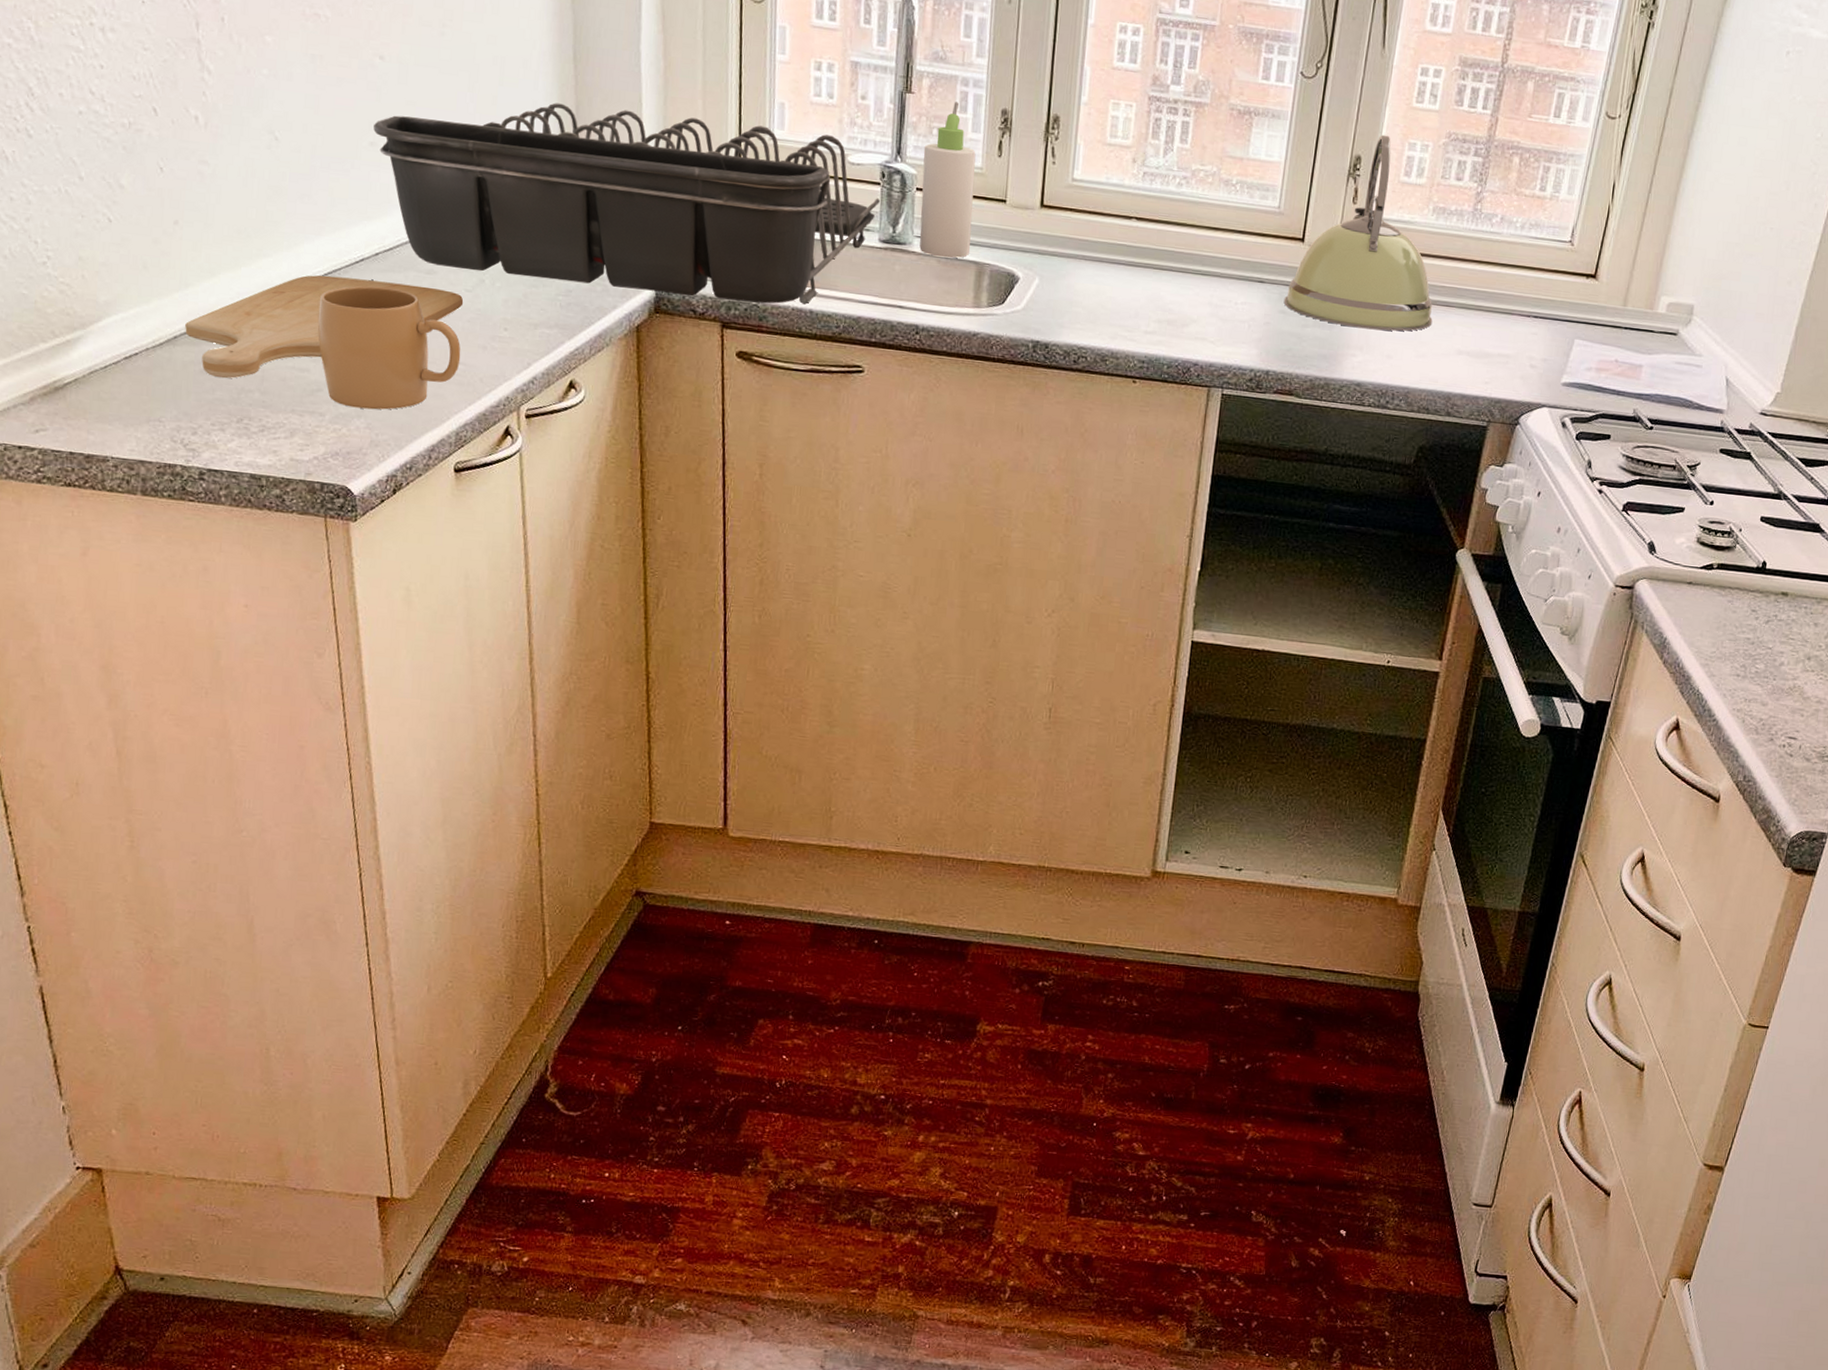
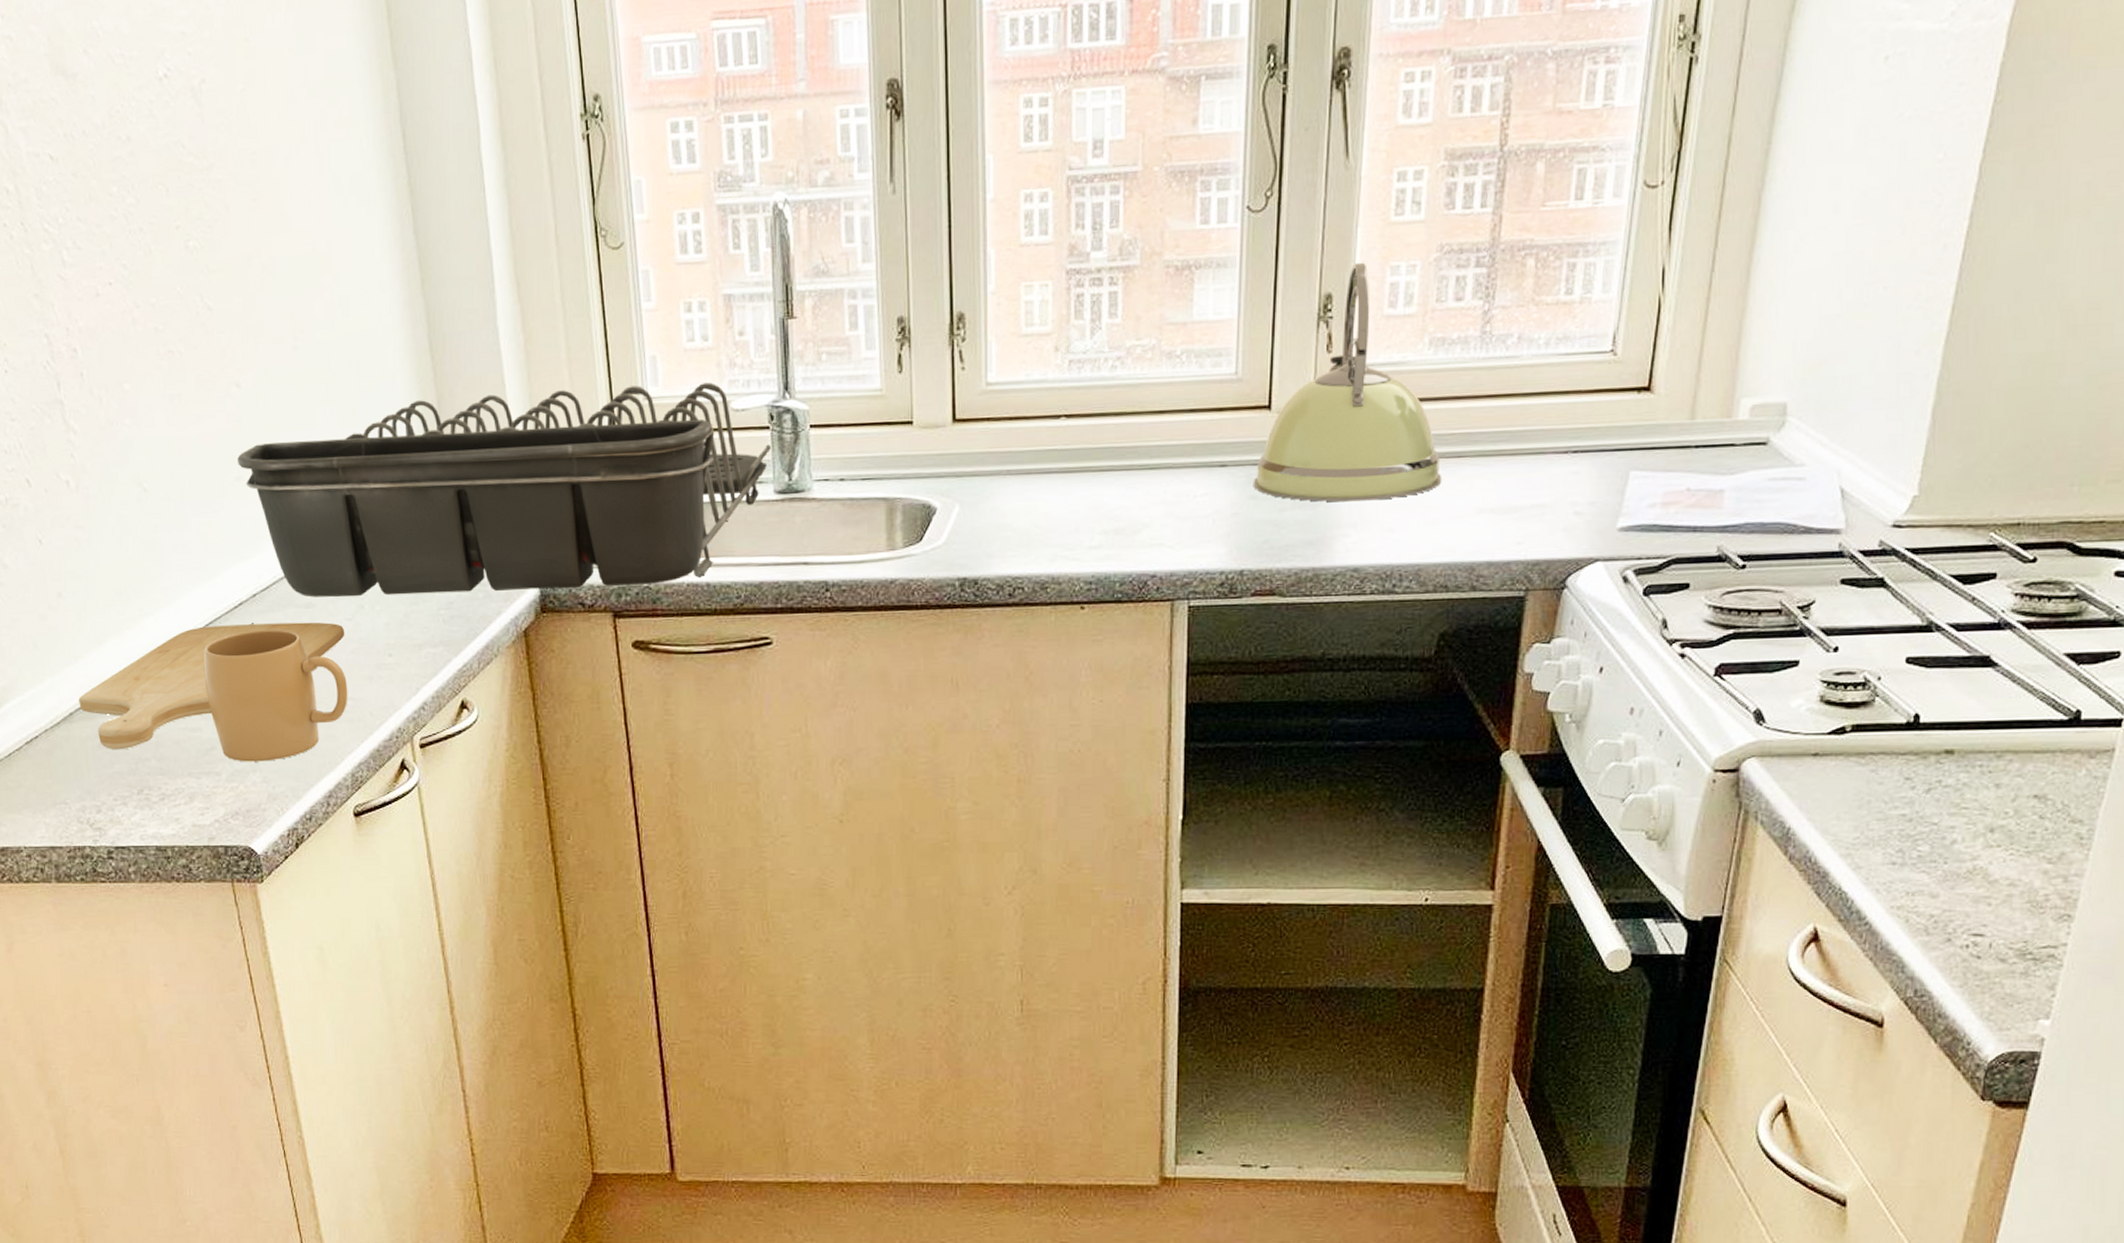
bottle: present [919,102,976,258] -> none [814,318,878,500]

